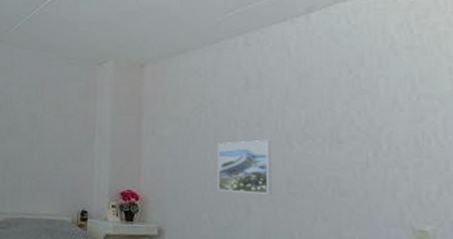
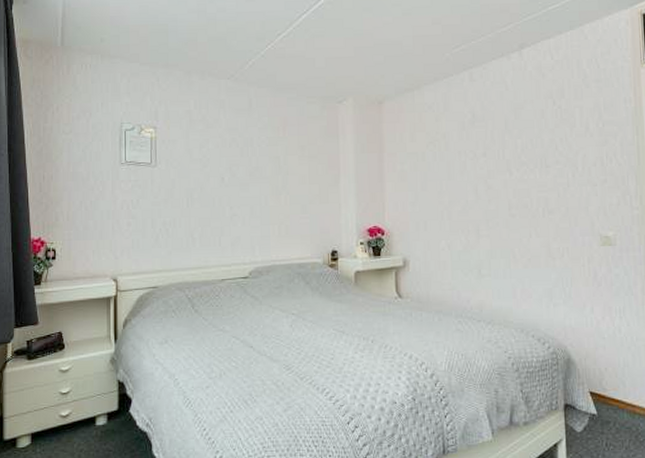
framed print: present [218,139,271,194] -> none [451,168,496,219]

